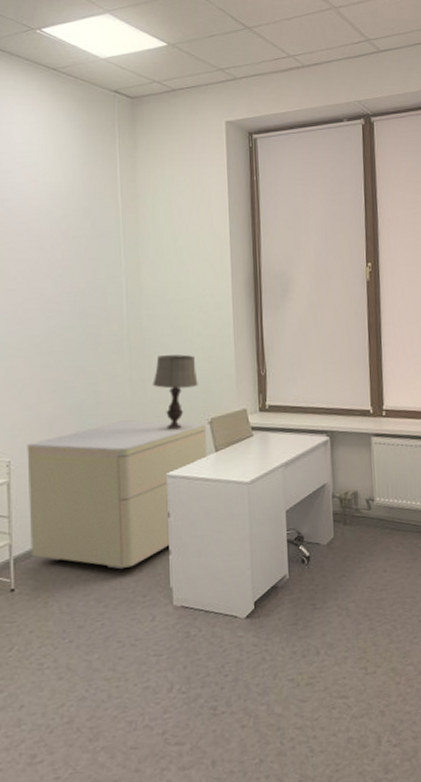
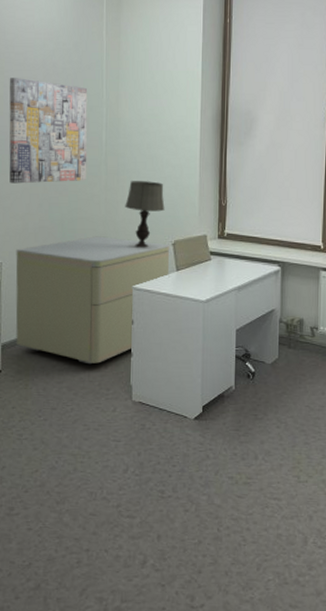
wall art: none [11,249,107,369] -> present [9,78,88,184]

